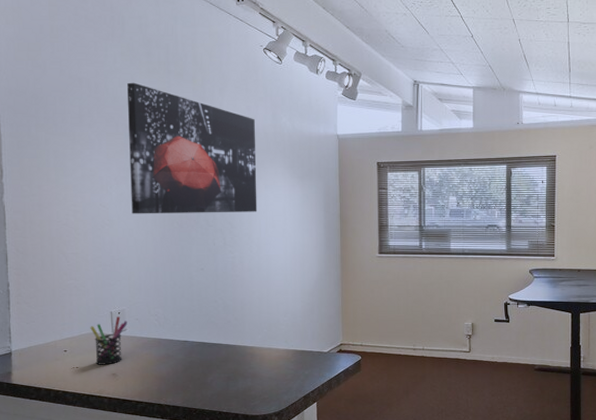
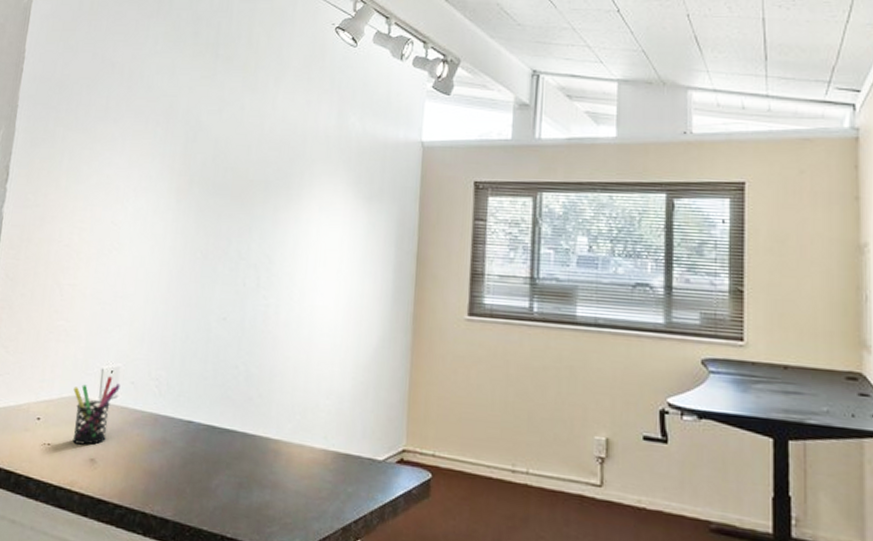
wall art: present [127,82,257,214] -> none [147,68,315,244]

